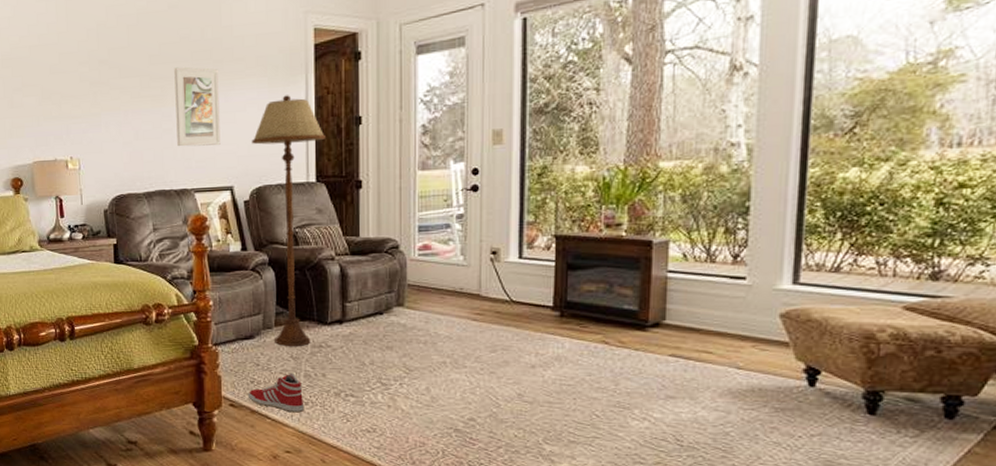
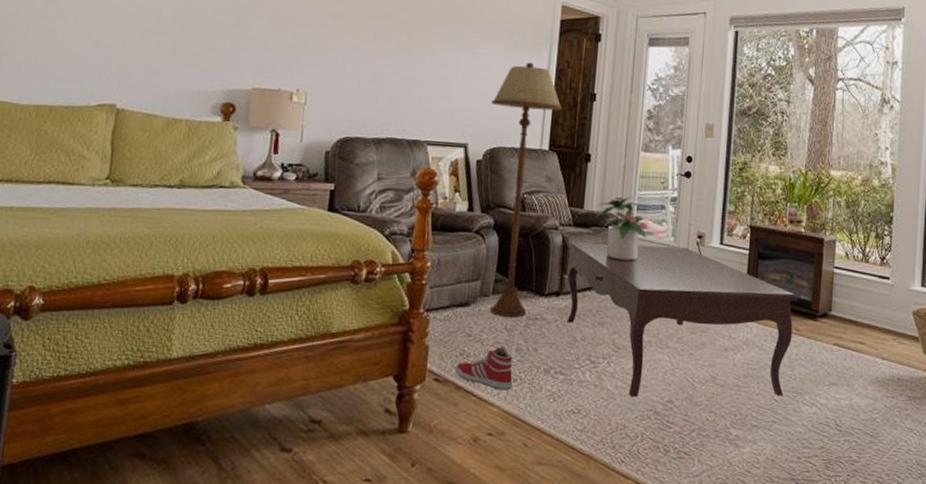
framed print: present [174,67,221,147] -> none [416,16,467,101]
coffee table: none [346,265,621,416] -> present [566,241,798,398]
potted plant: none [374,218,431,284] -> present [596,196,646,261]

